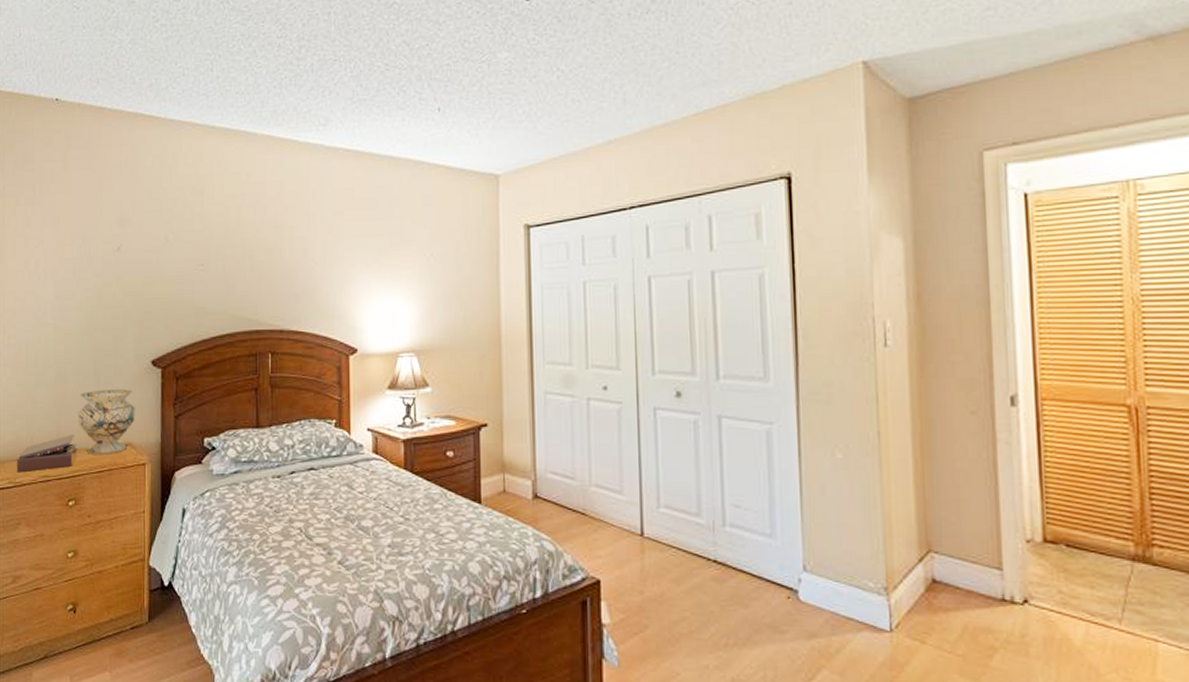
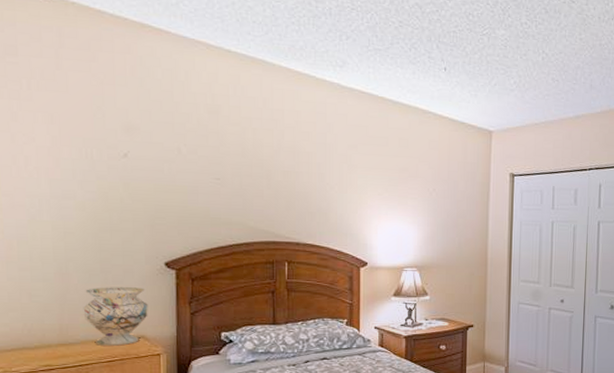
jewelry box: present [17,434,77,473] -> none [12,326,83,362]

